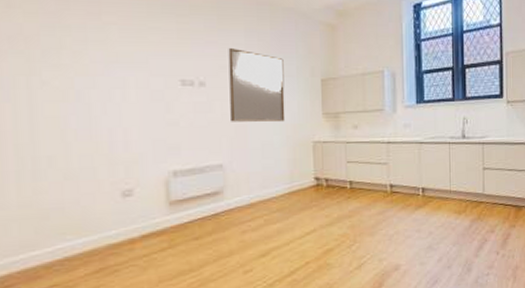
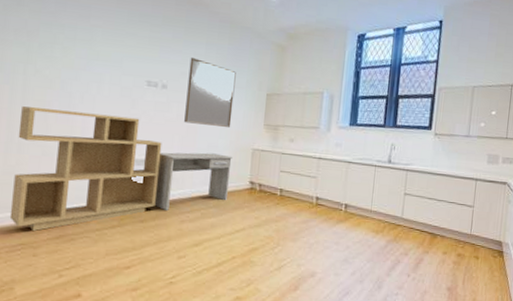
shelving unit: none [30,123,210,268] -> present [9,106,162,231]
desk: none [207,152,292,222] -> present [154,152,232,210]

